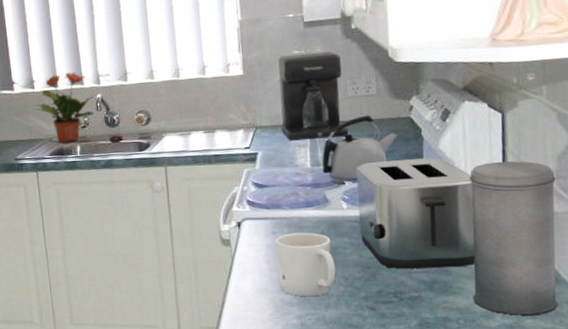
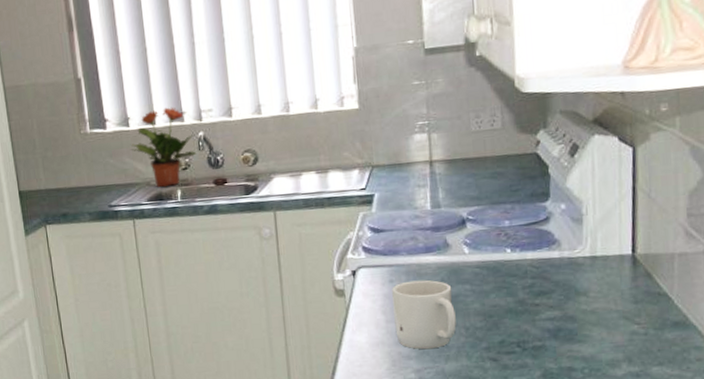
coffee maker: present [278,51,349,141] -> none [396,81,472,181]
kettle: present [321,115,399,185] -> none [442,151,524,227]
toaster: present [356,158,475,269] -> none [479,197,602,317]
canister: present [469,161,559,316] -> none [597,198,687,363]

